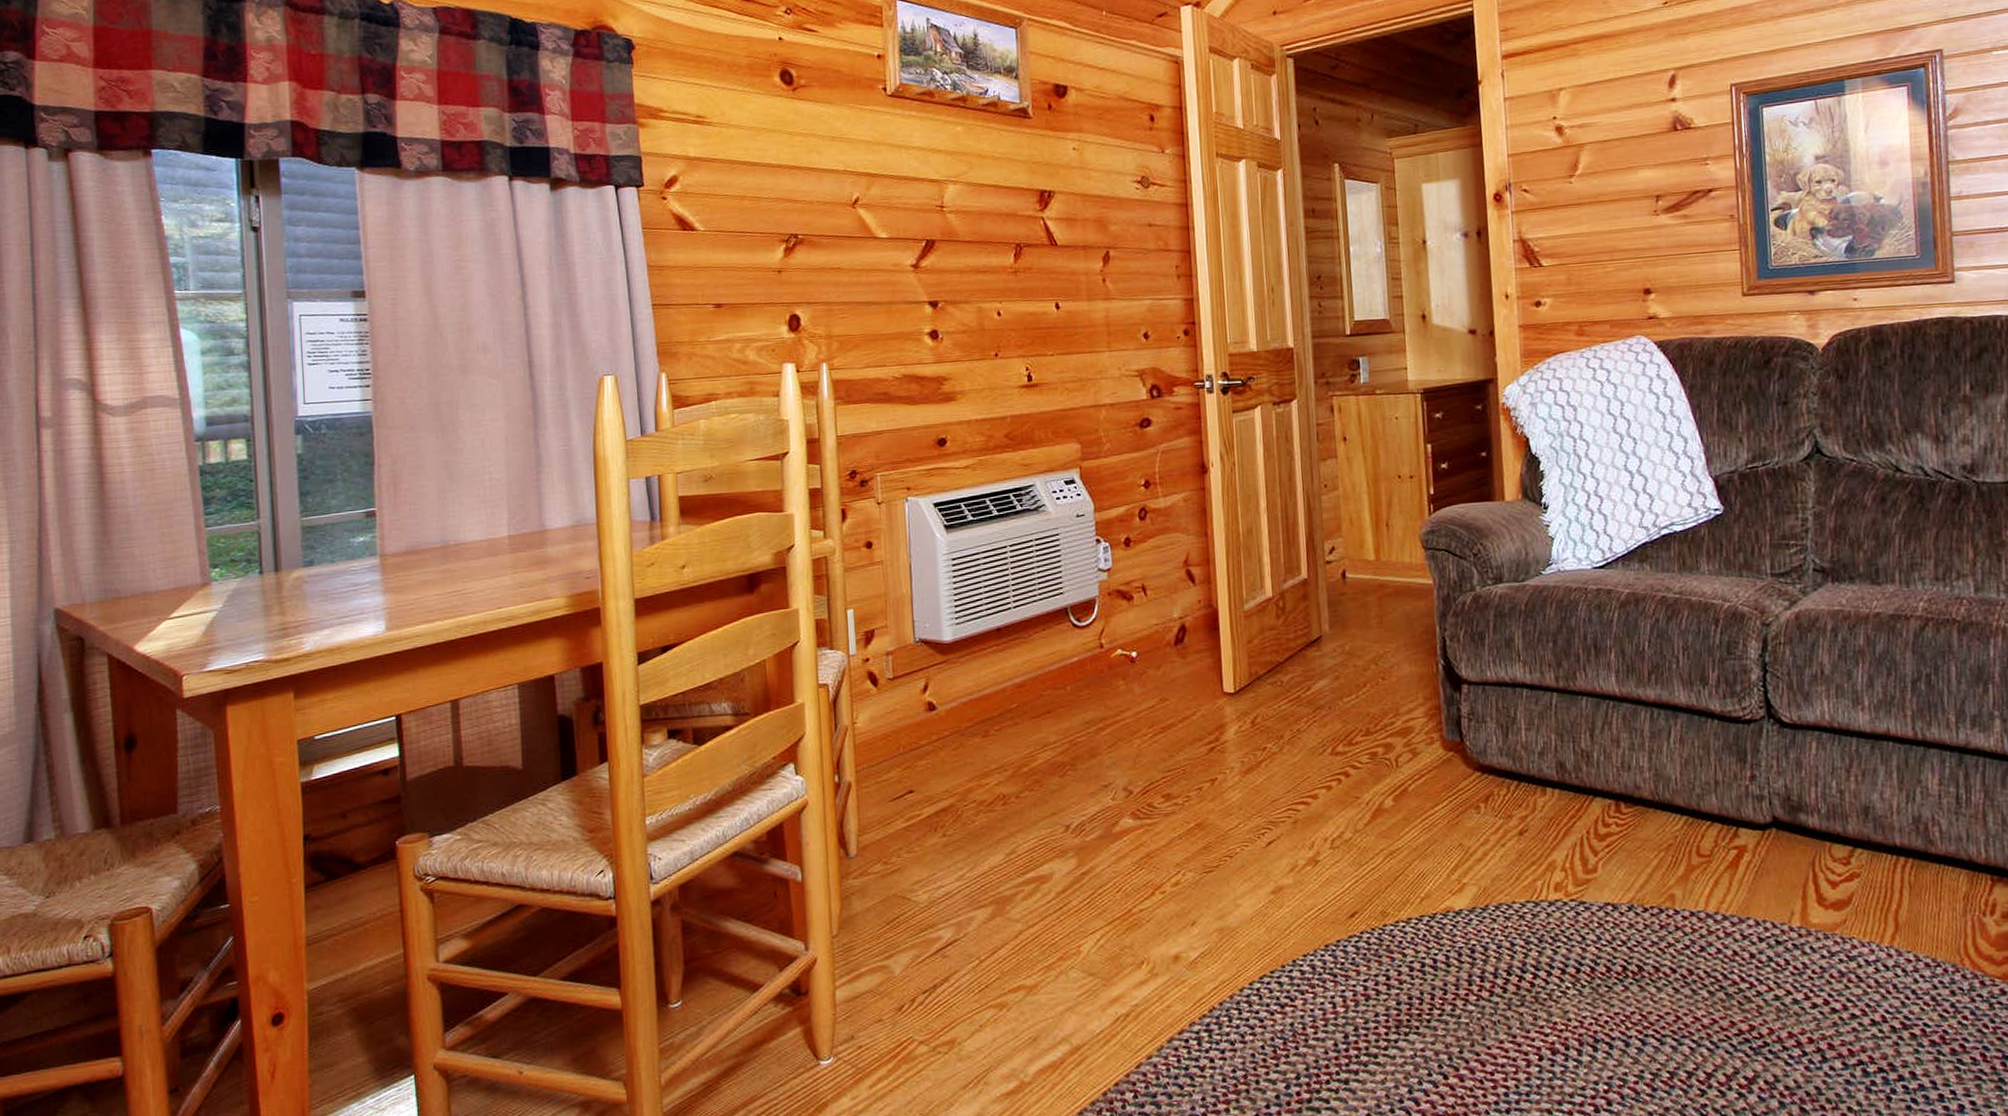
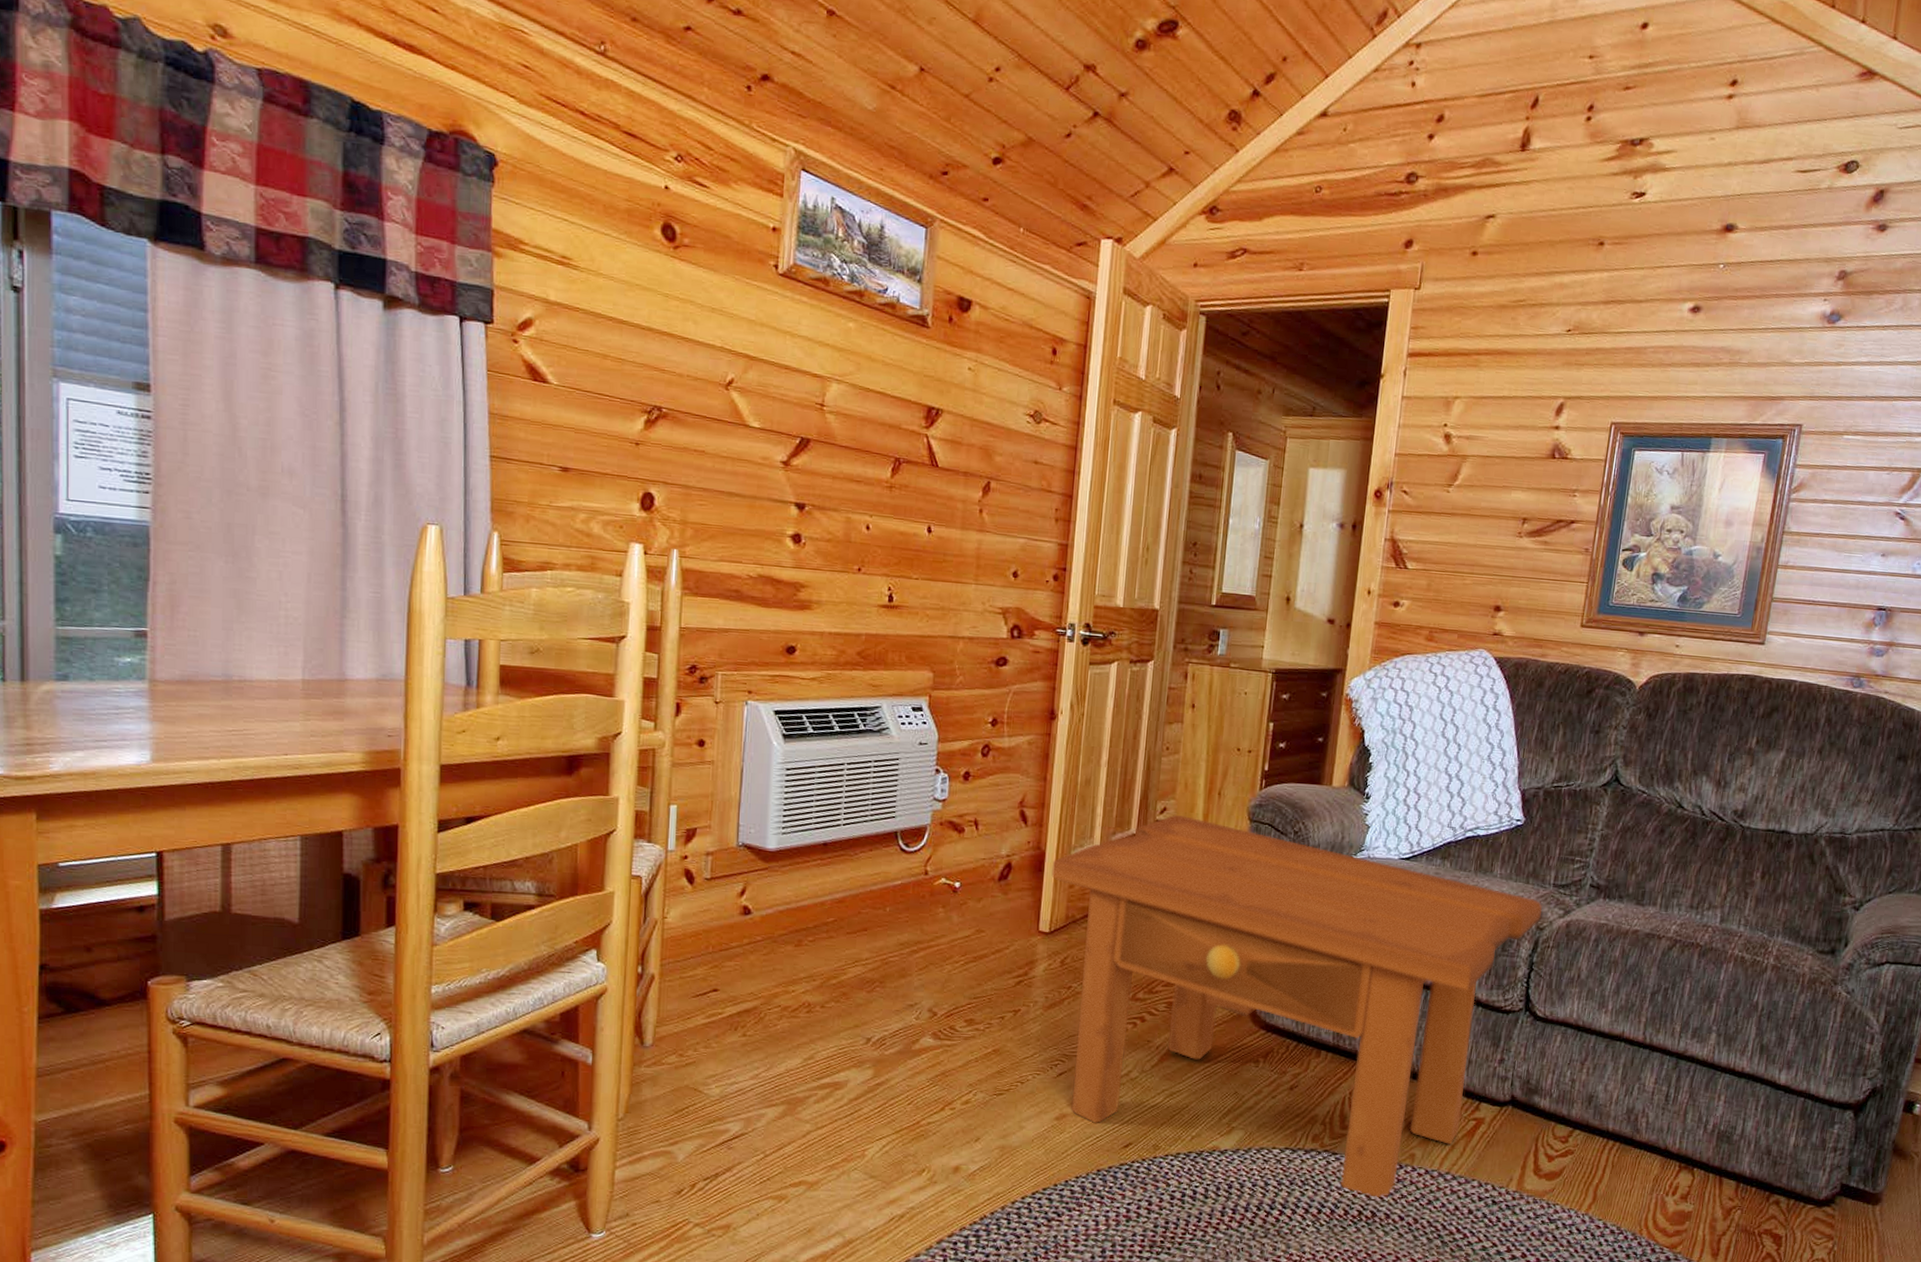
side table: none [1226,552,1765,950] -> present [1051,814,1542,1198]

